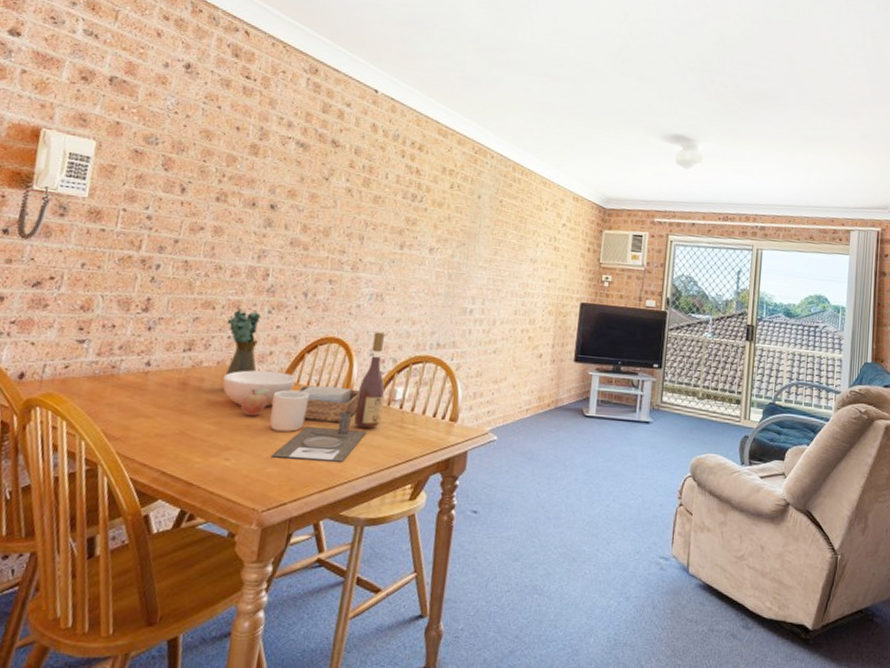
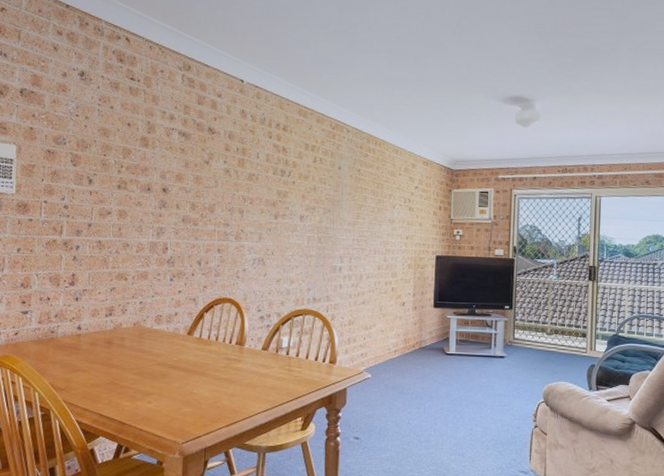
bowl: present [222,370,296,407] -> none [139,328,199,359]
vase: present [225,306,261,376] -> none [138,276,166,334]
fruit: present [240,388,269,417] -> none [156,343,177,367]
mug: present [269,389,309,432] -> none [180,343,211,378]
place setting: present [271,410,367,462] -> none [185,358,261,401]
napkin holder: present [297,385,360,422] -> none [201,338,252,368]
wine bottle: present [353,331,386,427] -> none [249,290,273,371]

